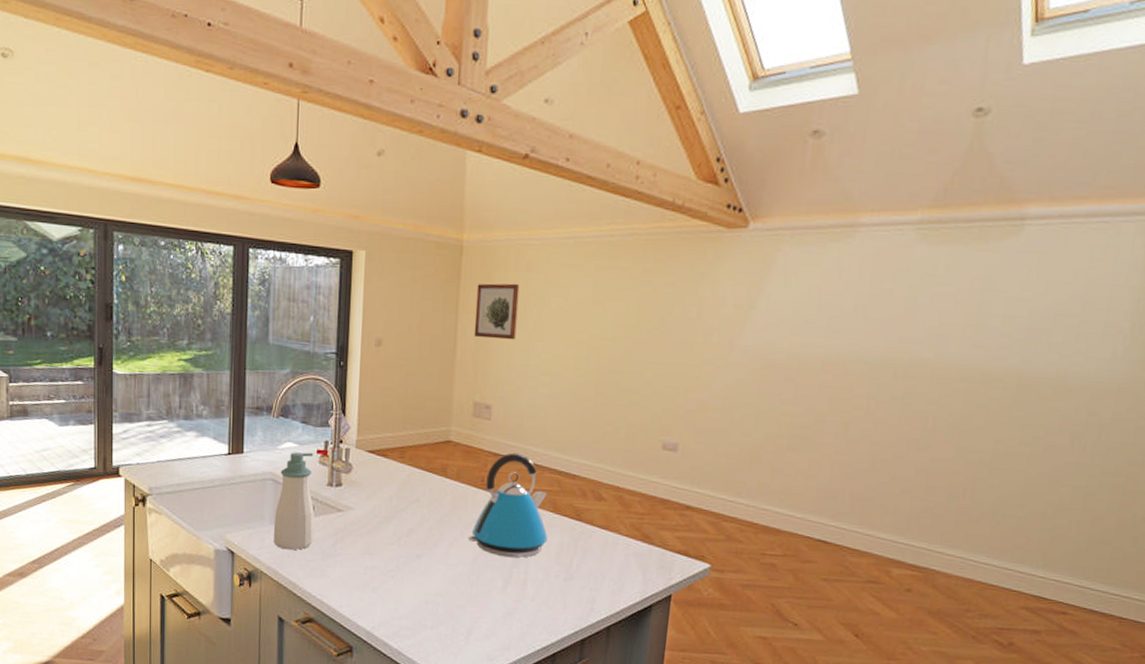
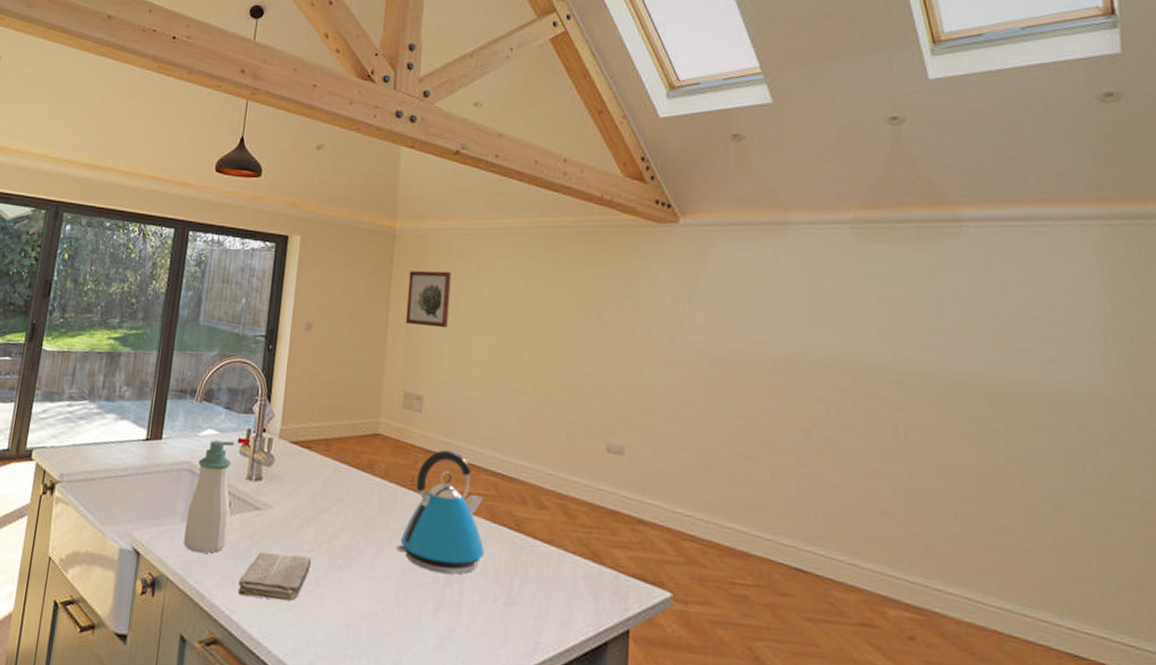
washcloth: none [327,546,392,586] -> present [237,552,312,602]

